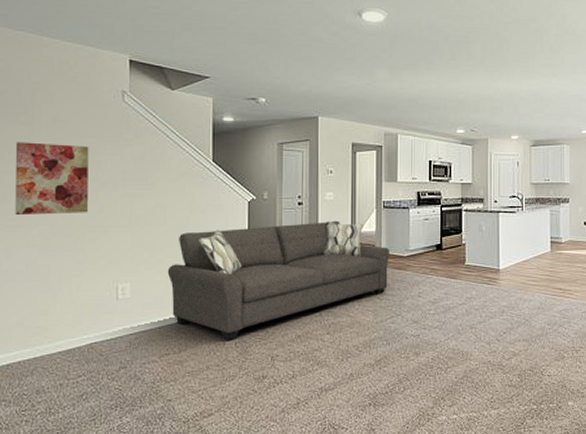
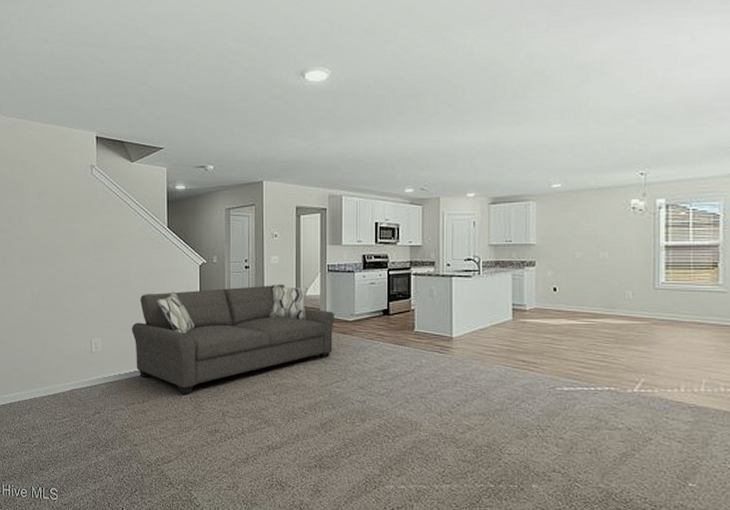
wall art: present [15,142,89,216] -> none [11,214,67,278]

